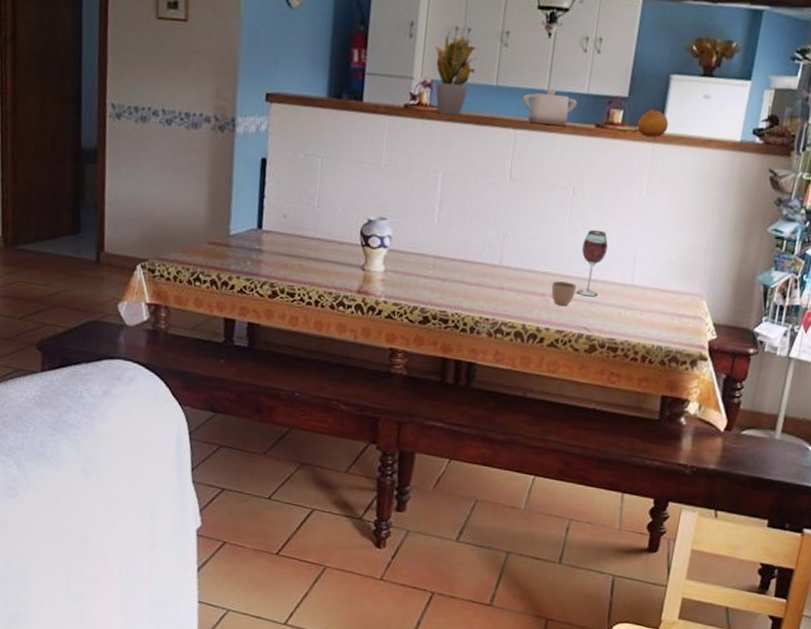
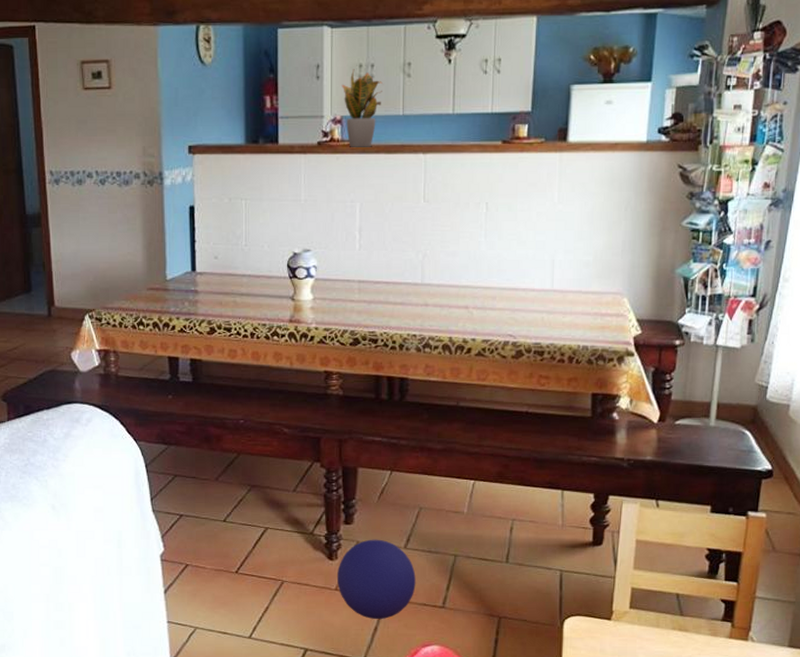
ball: none [383,529,466,613] -> present [337,539,416,619]
teapot: present [522,88,578,127] -> none [429,111,483,147]
cup: present [551,281,577,306] -> none [474,293,499,316]
wineglass: present [576,229,608,297] -> none [499,241,525,305]
fruit: present [637,109,668,137] -> none [543,120,573,146]

